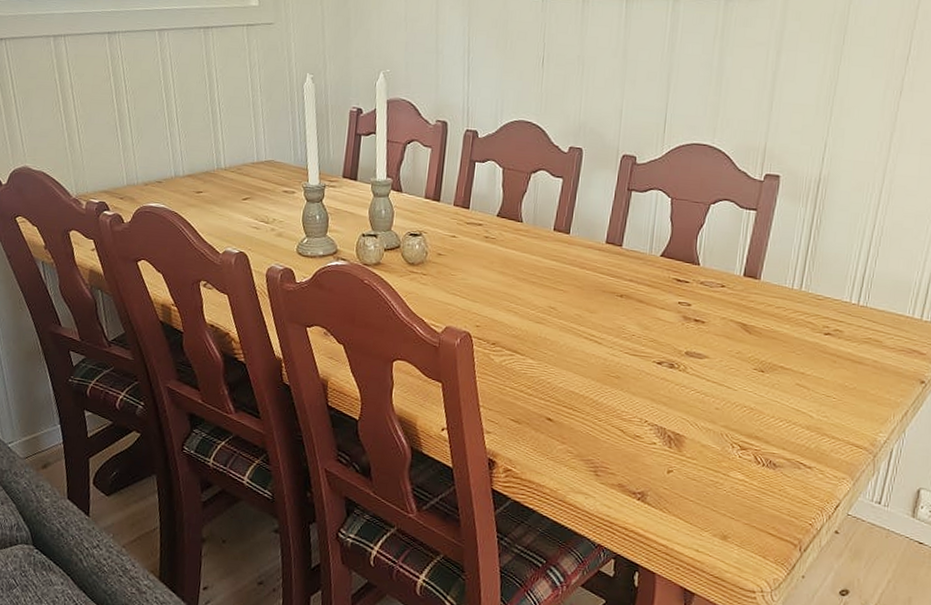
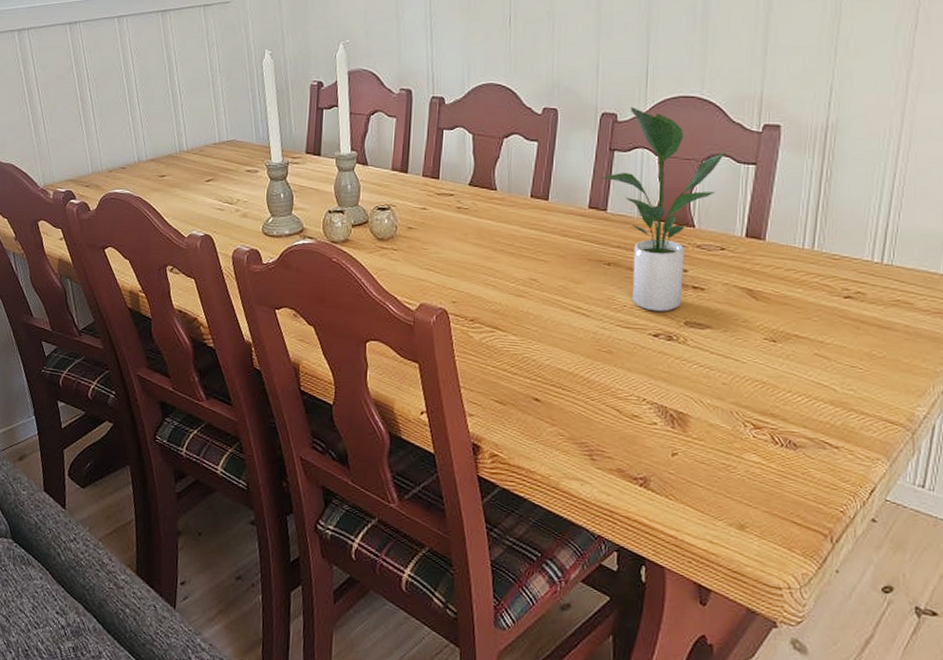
potted plant: none [618,150,731,342] -> present [600,106,726,312]

